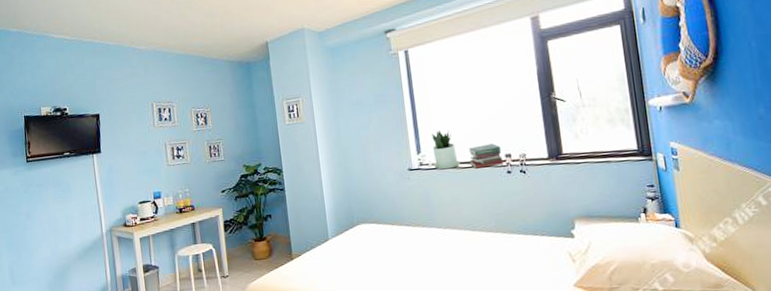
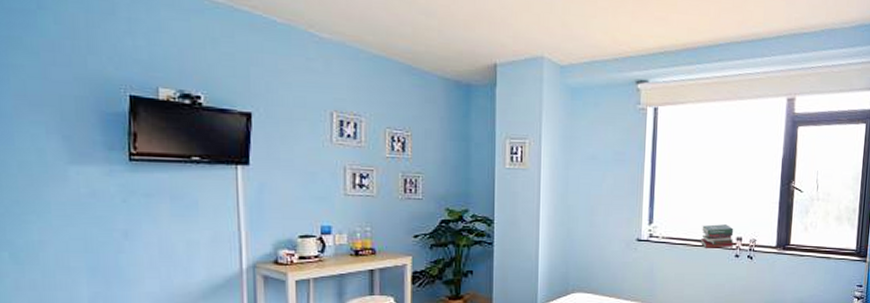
planter: present [432,131,460,170] -> none [664,202,691,245]

